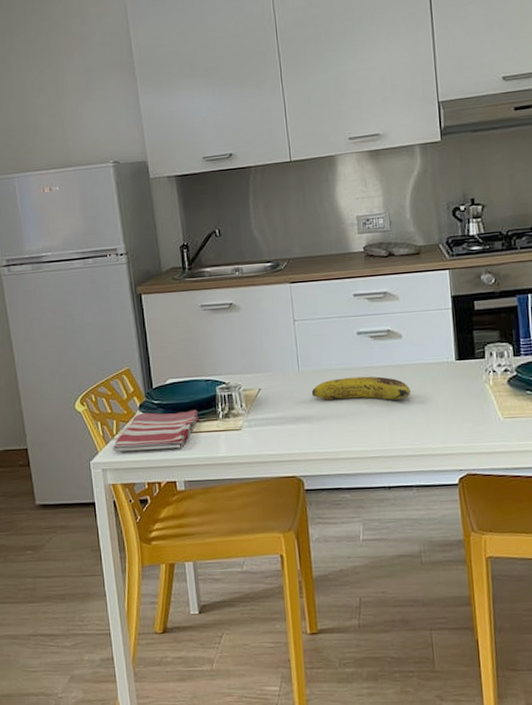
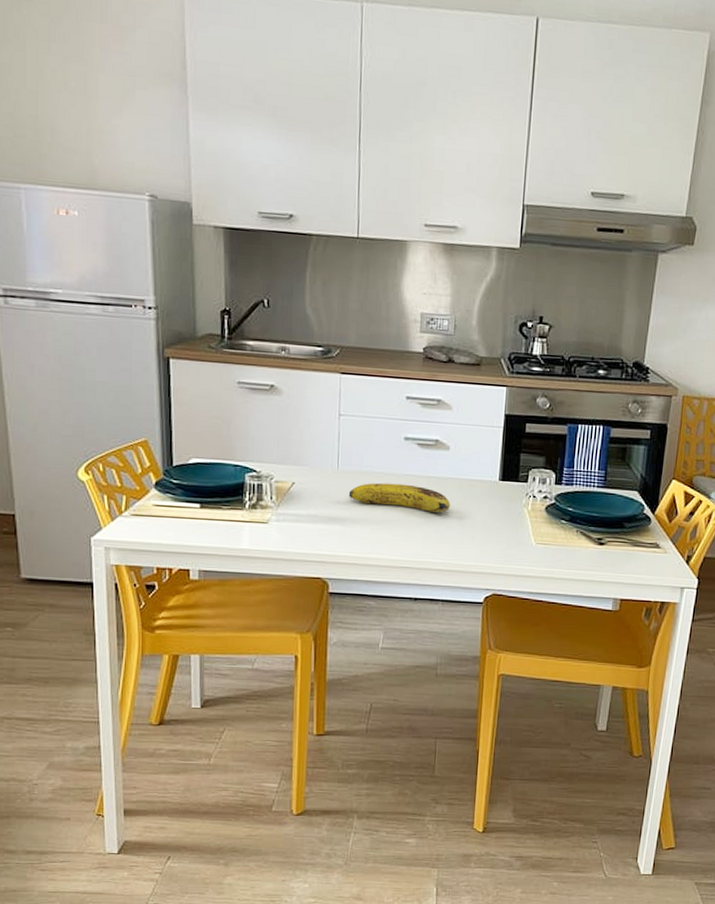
dish towel: present [113,409,199,452] -> none [119,491,222,536]

